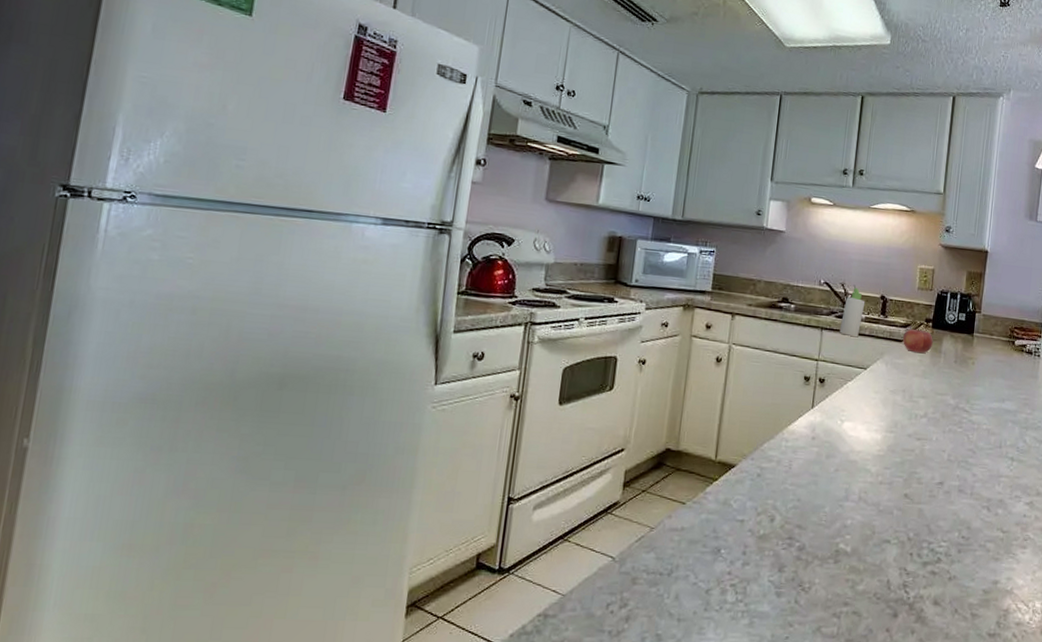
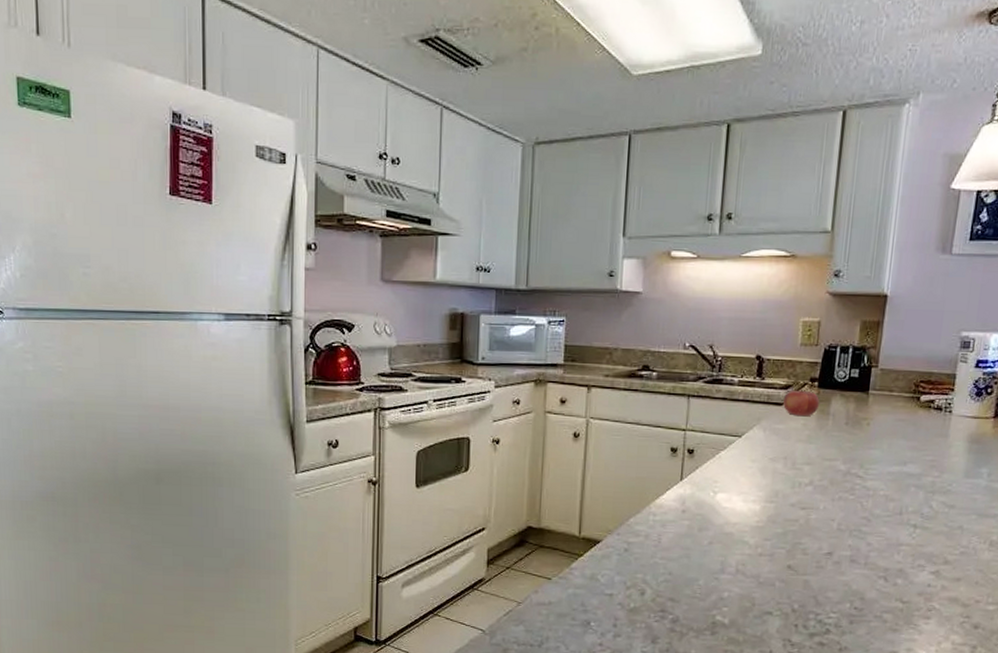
bottle: present [839,284,866,338] -> none [708,345,738,403]

